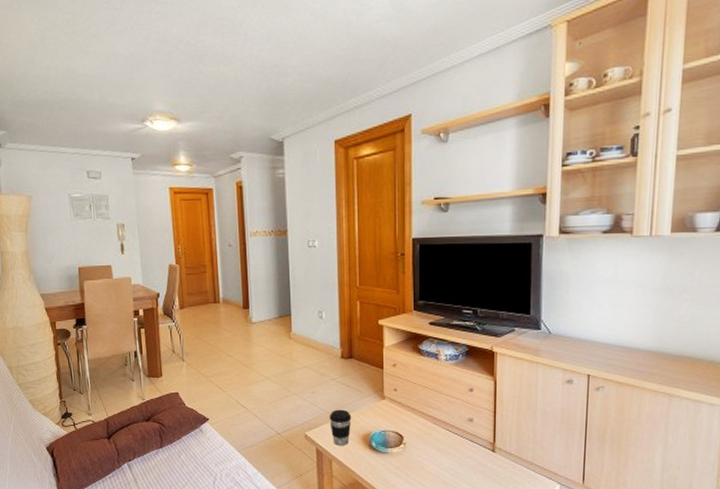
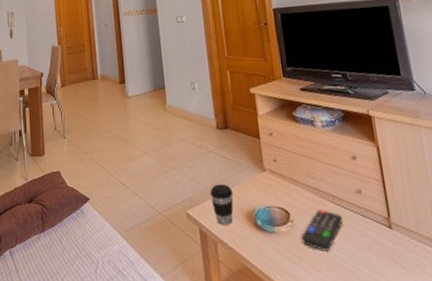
remote control: none [411,434,452,470] -> present [301,209,344,251]

